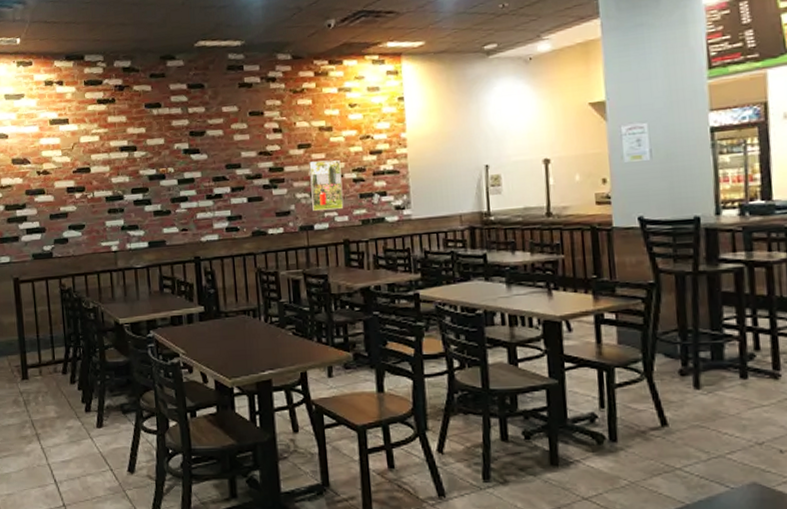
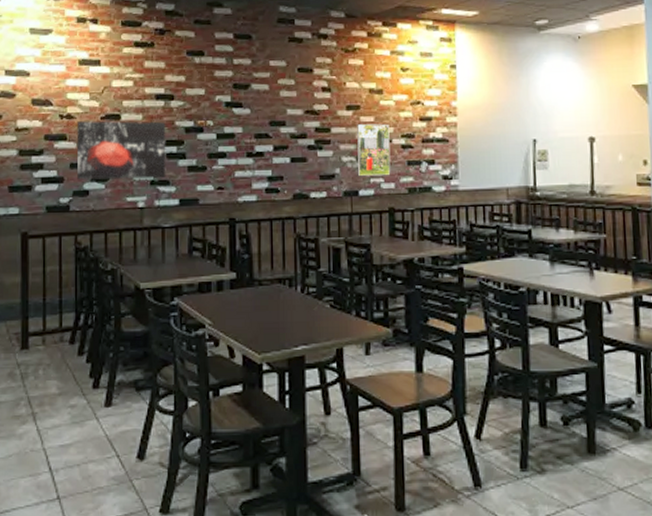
wall art: none [52,172,135,229] -> present [76,121,166,180]

